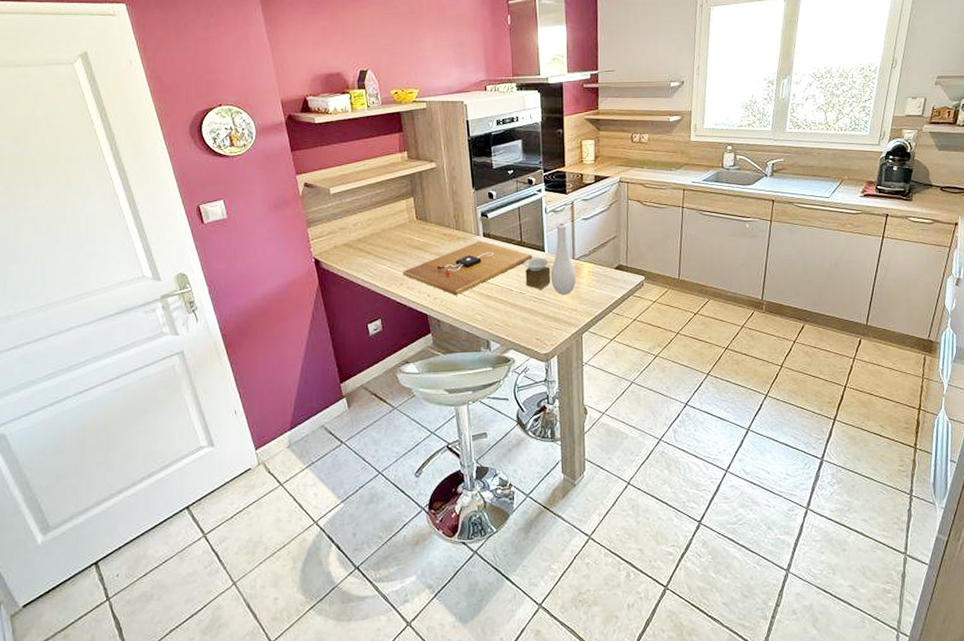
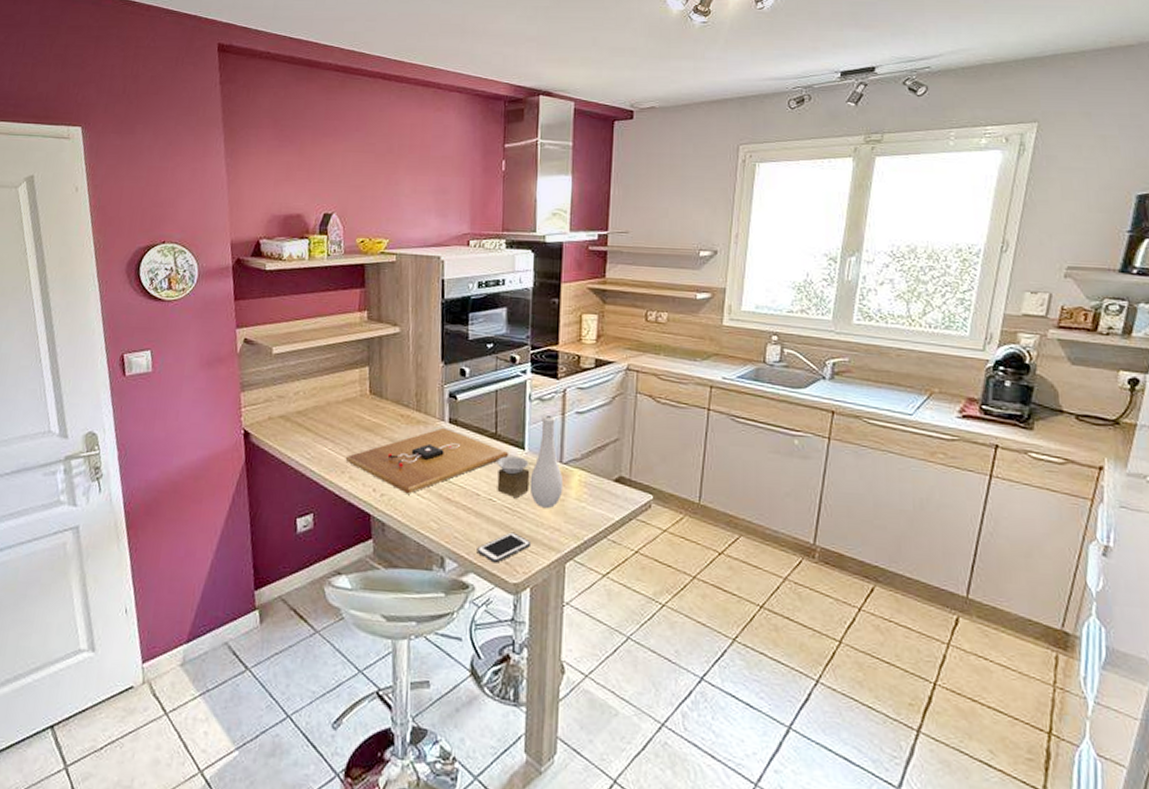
cell phone: none [514,315,556,340] -> present [476,532,532,563]

